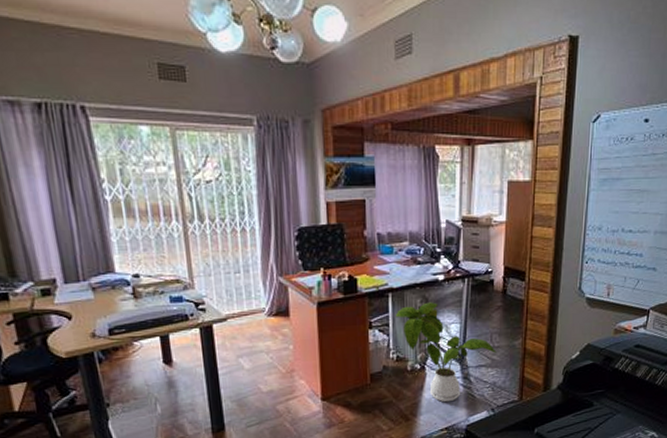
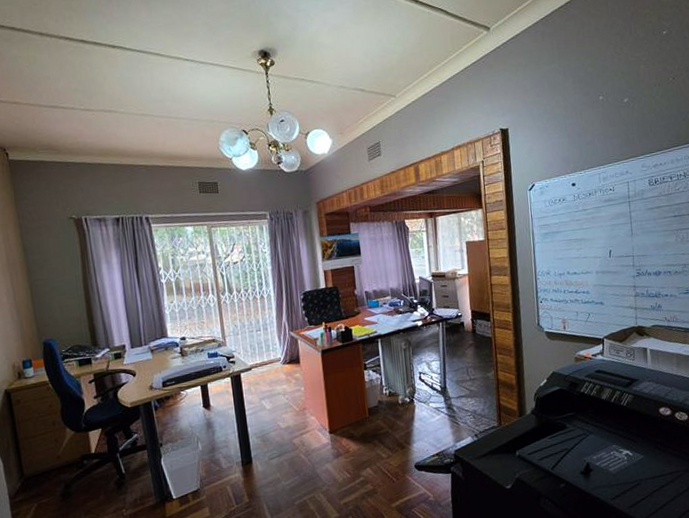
house plant: present [395,302,497,403] -> none [385,344,474,431]

